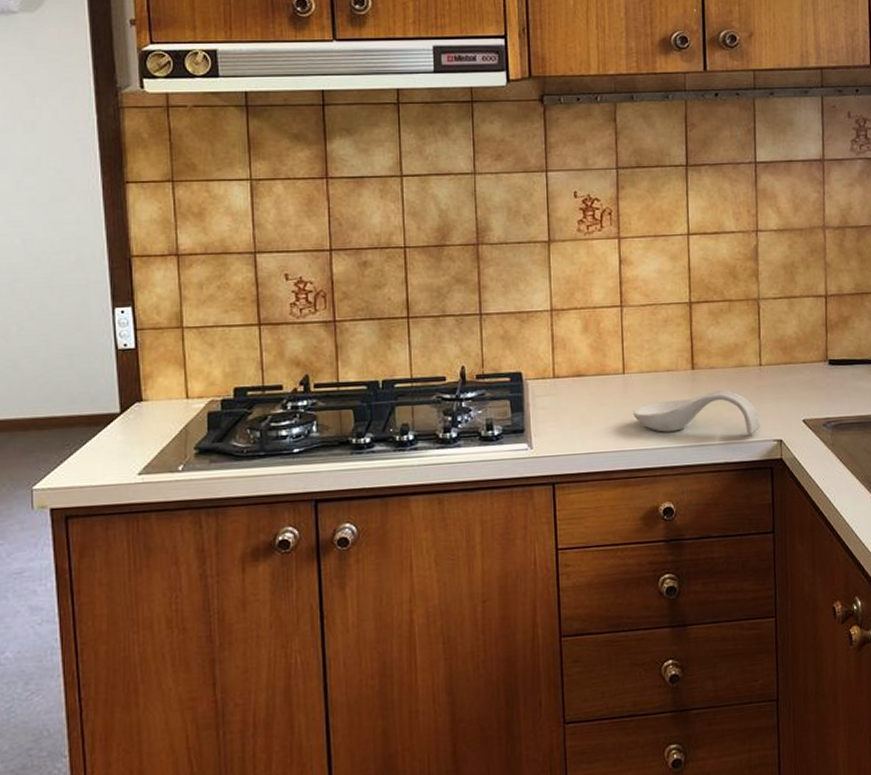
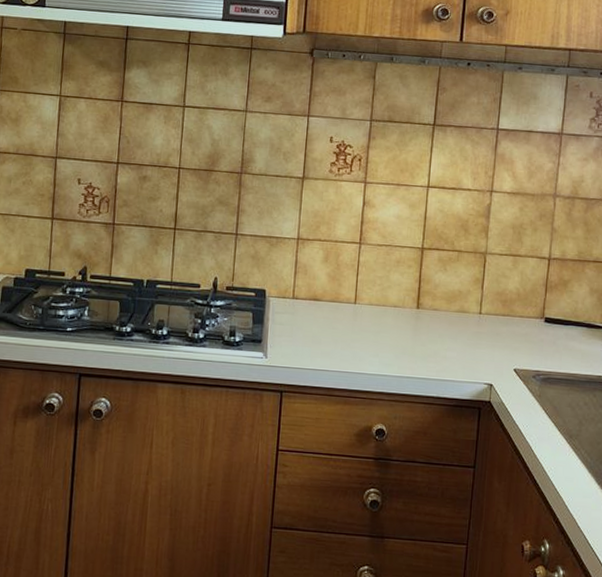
spoon rest: present [633,390,760,434] -> none [359,330,474,375]

